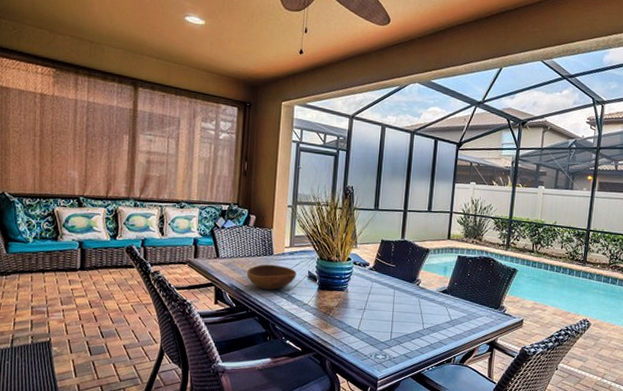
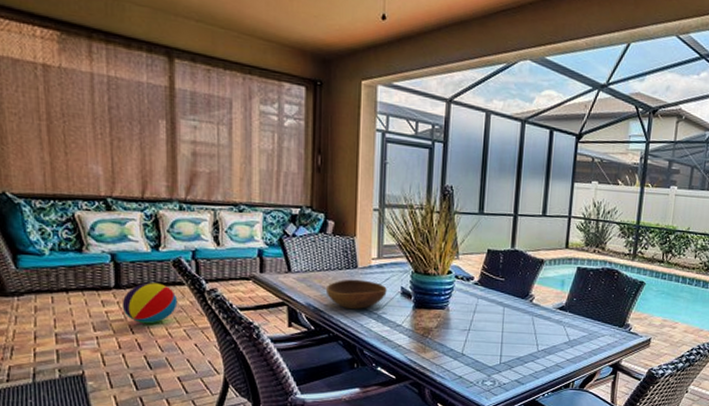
beach ball: none [84,265,128,300] -> present [122,282,178,324]

